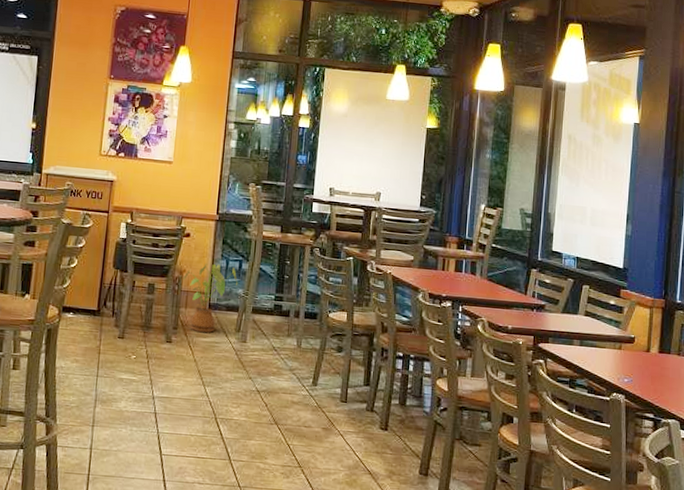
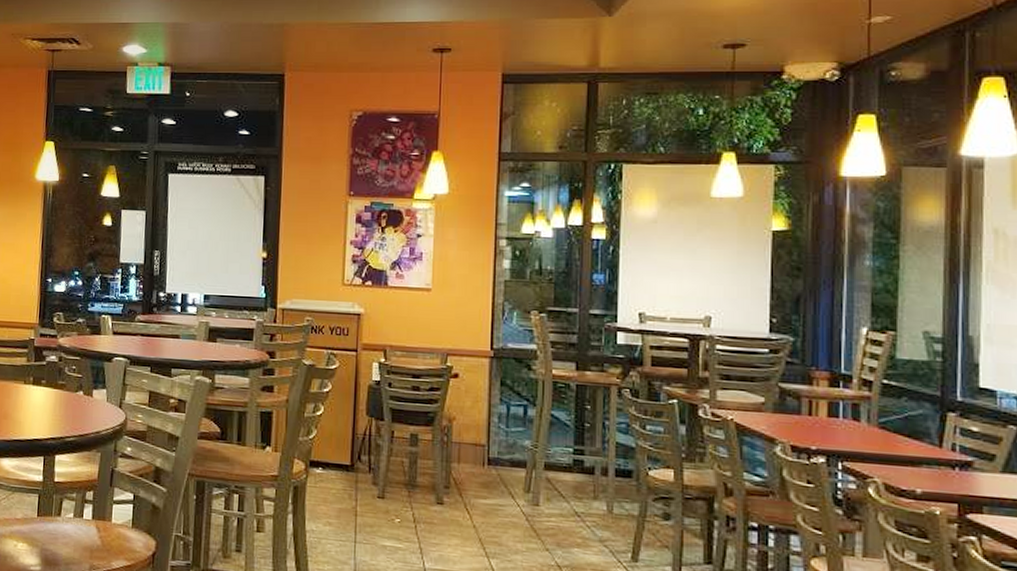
house plant: present [183,263,238,333] -> none [453,408,523,494]

